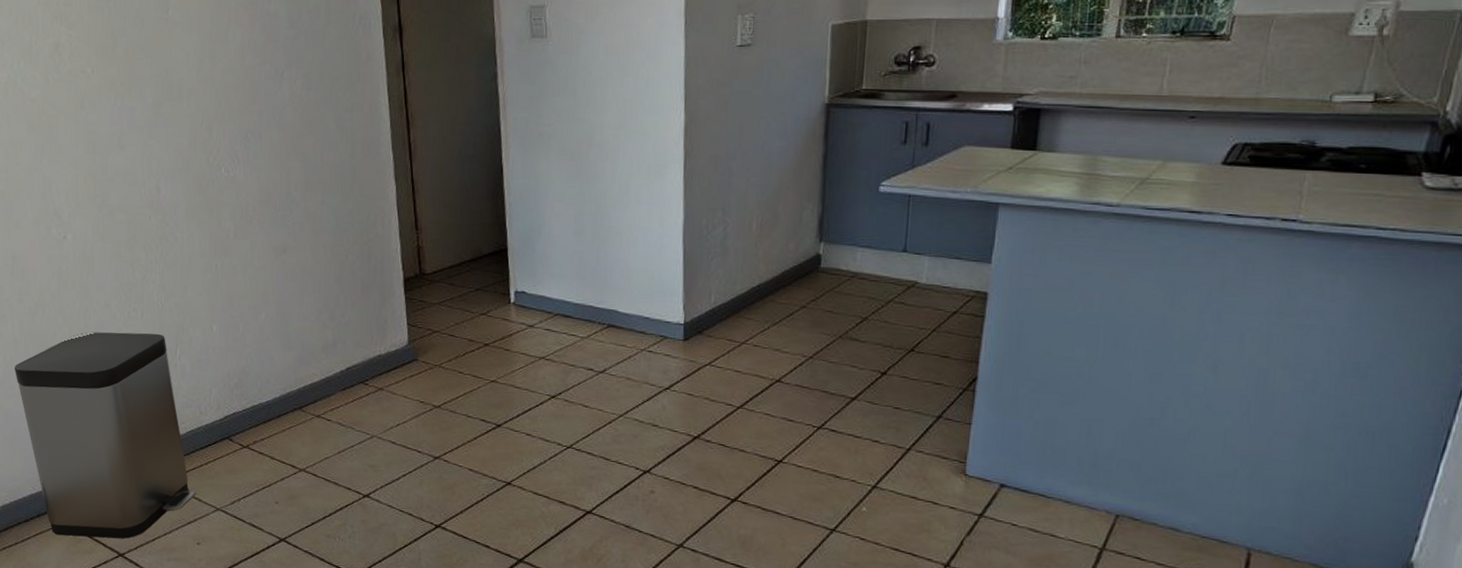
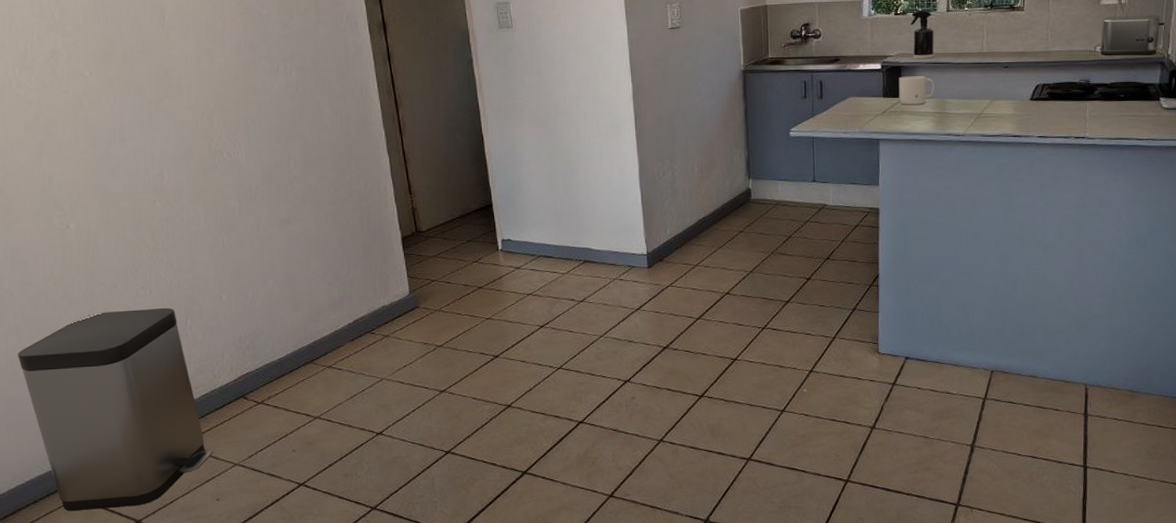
mug: none [1032,122,1086,163] -> present [898,76,935,106]
spray bottle: none [1059,35,1094,102] -> present [910,10,935,60]
toaster: none [1338,53,1447,111] -> present [1099,15,1165,55]

